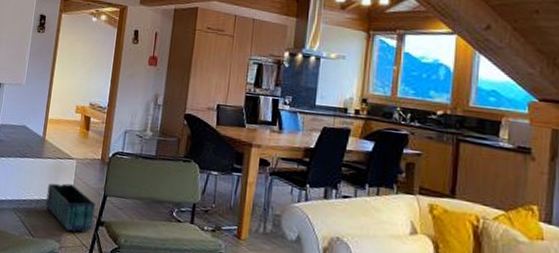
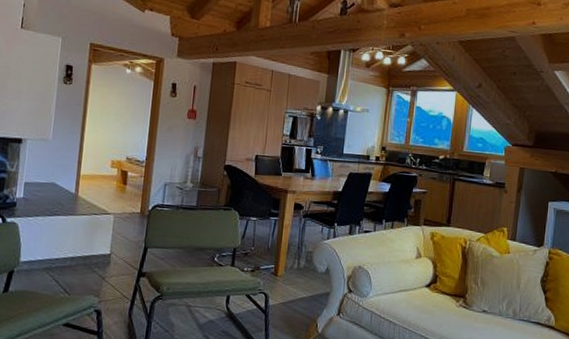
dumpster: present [45,183,96,233] -> none [81,239,137,286]

